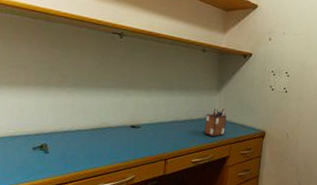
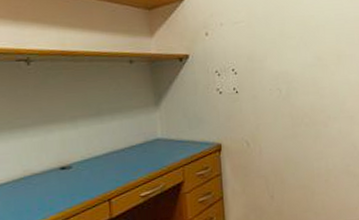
desk organizer: present [204,108,227,137] -> none [147,126,174,162]

